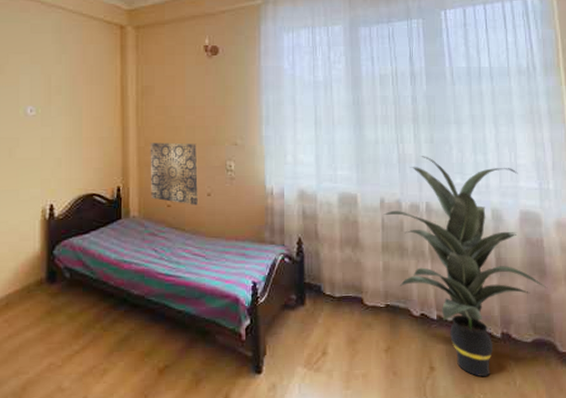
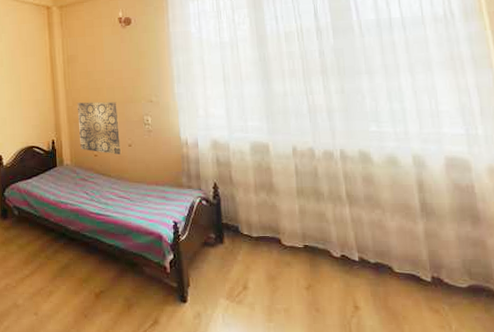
indoor plant: present [383,156,548,377] -> none [296,106,483,320]

